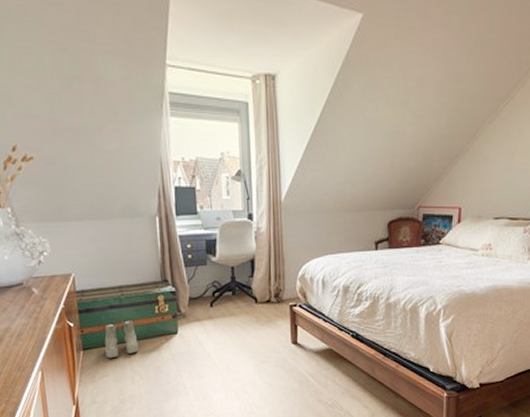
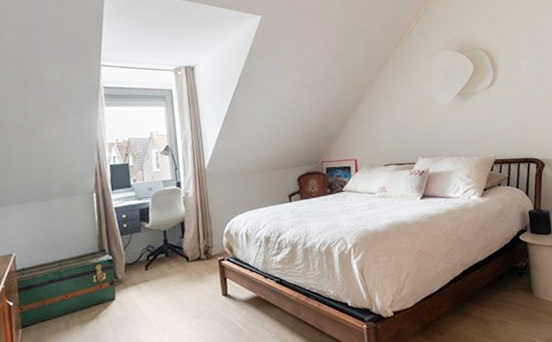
boots: present [104,319,139,359] -> none [44,291,78,333]

